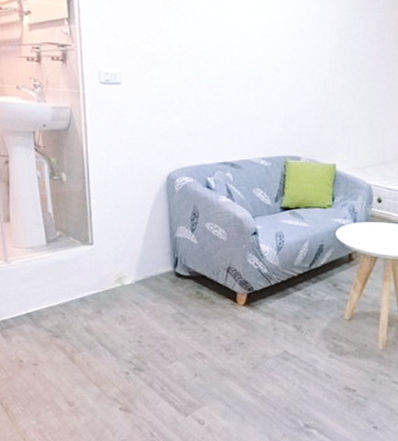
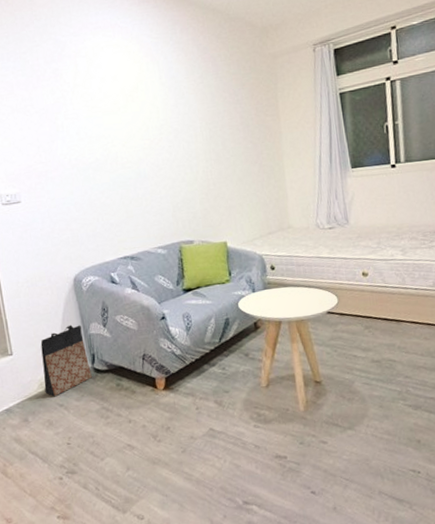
bag: none [122,224,172,294] -> present [40,324,92,397]

